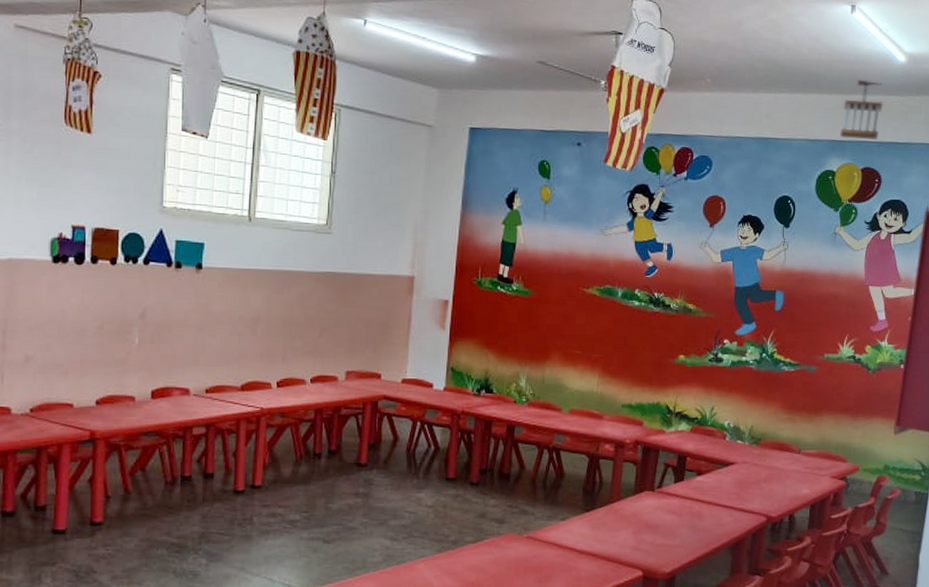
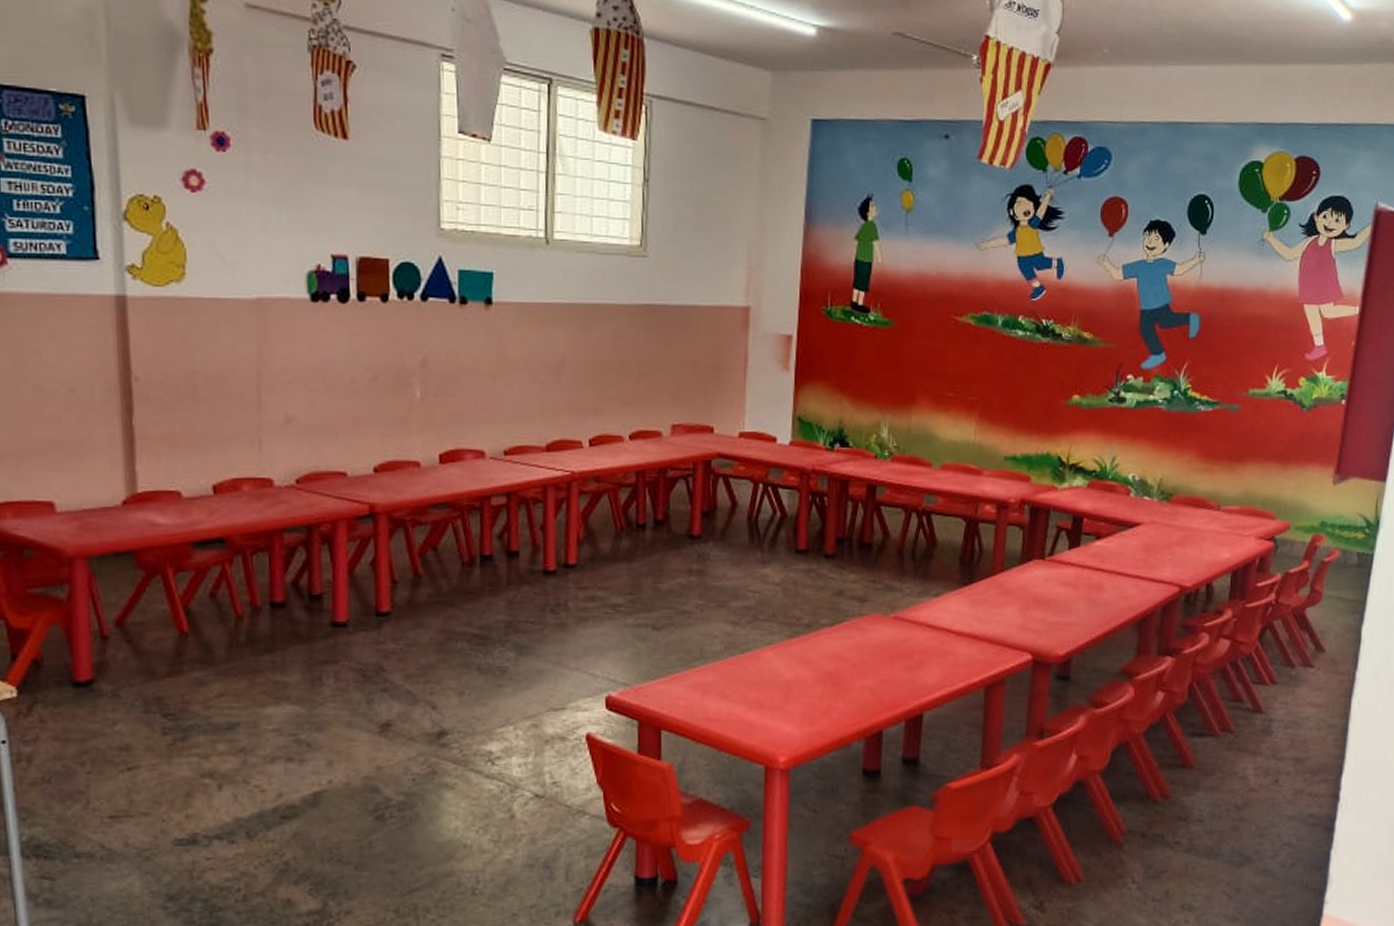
wind chime: present [840,79,883,140] -> none [1270,44,1323,121]

